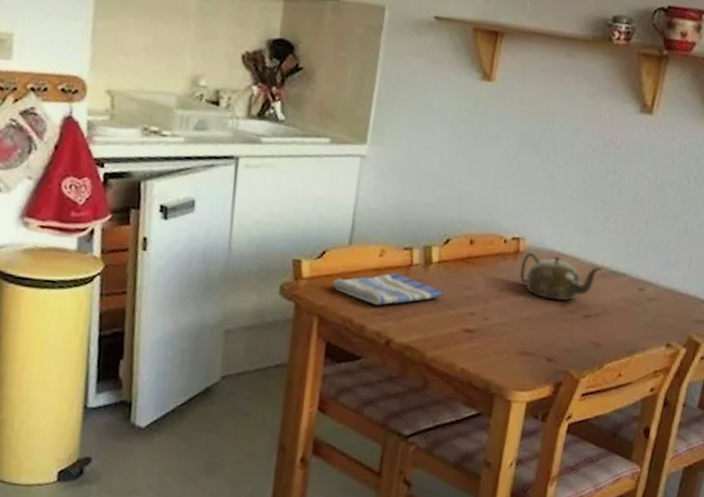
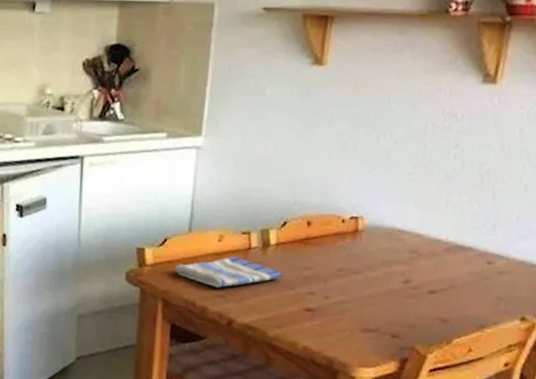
teapot: present [519,251,601,301] -> none [359,230,446,277]

